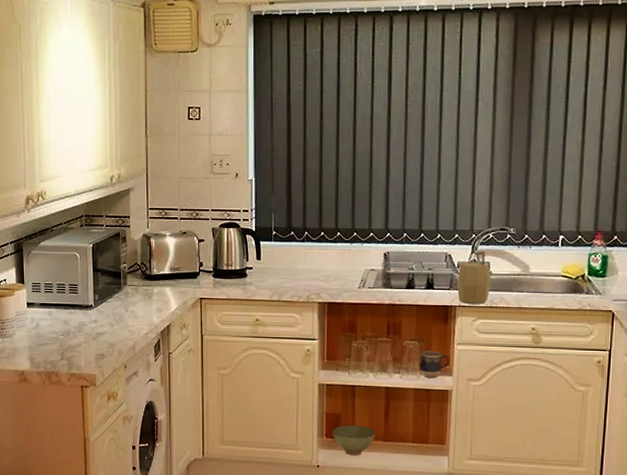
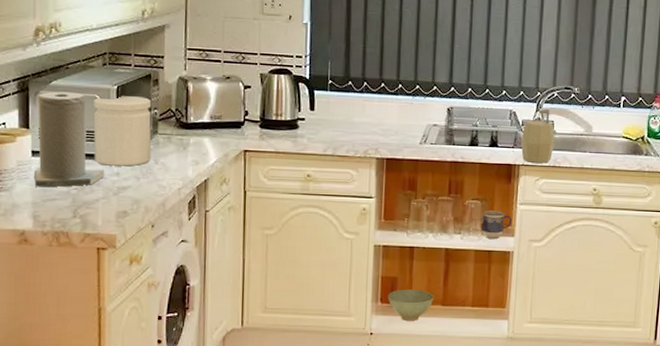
paper towel: none [29,251,85,334] -> present [33,91,105,188]
jar: none [74,253,122,315] -> present [93,95,152,167]

